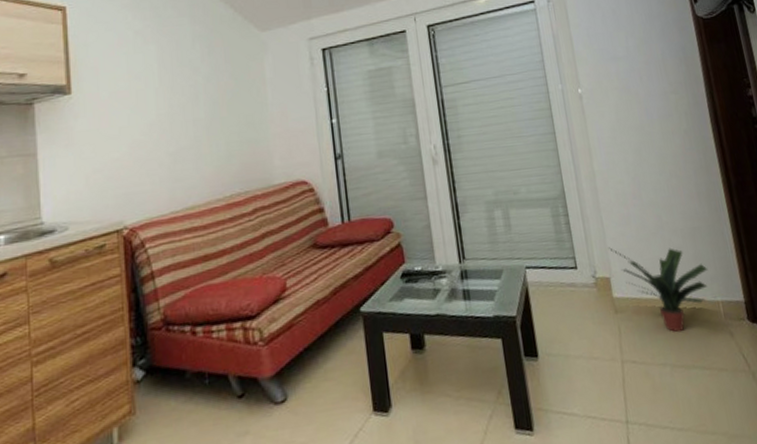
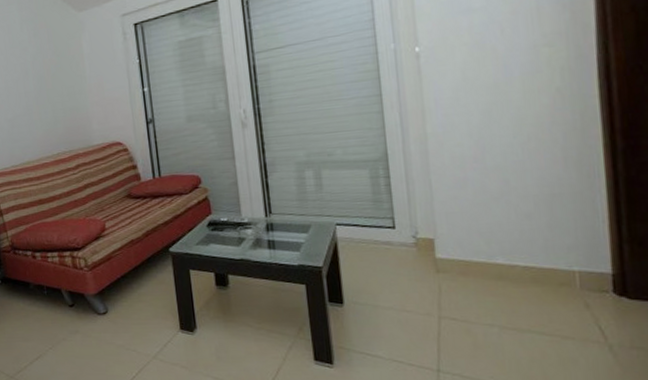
potted plant: present [608,247,709,333] -> none [435,210,566,297]

